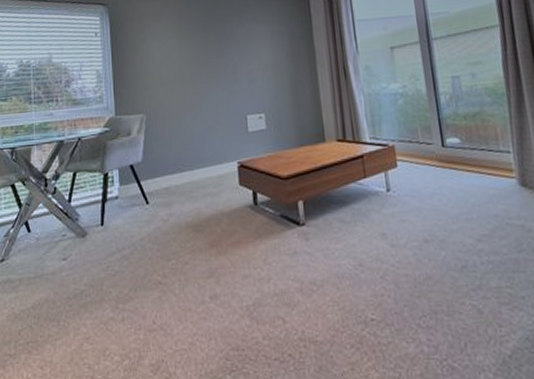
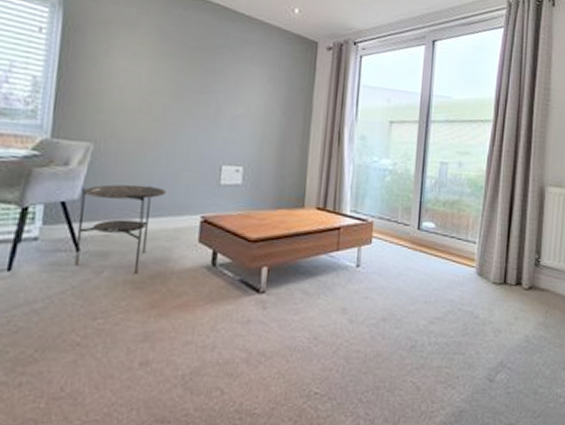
side table: none [143,142,206,218] -> present [74,184,166,274]

